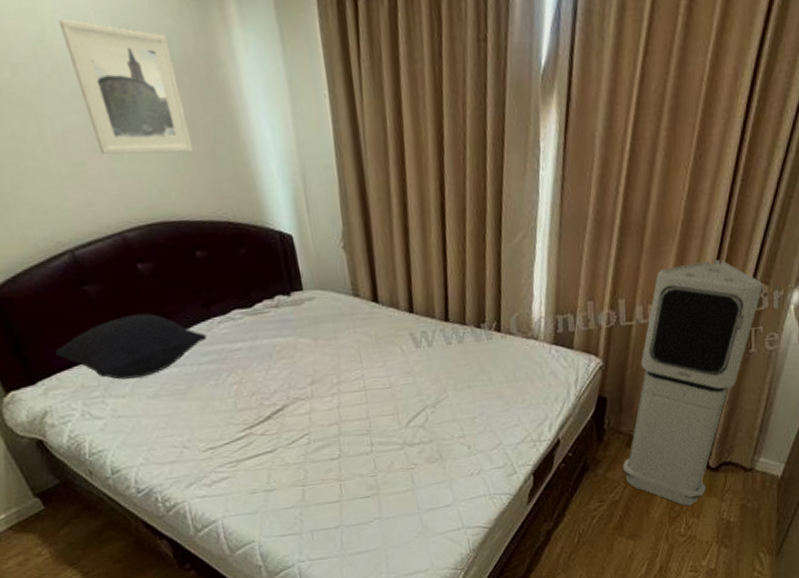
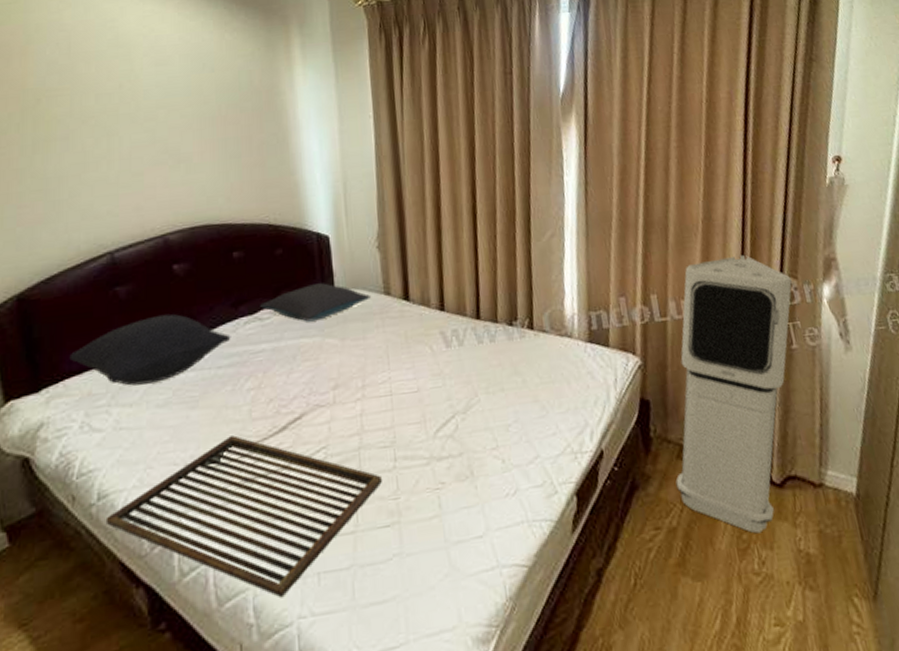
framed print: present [59,17,194,155] -> none [147,59,246,167]
tray: none [122,423,361,548] -> present [105,435,382,598]
pillow: none [231,284,340,323] -> present [260,283,371,322]

